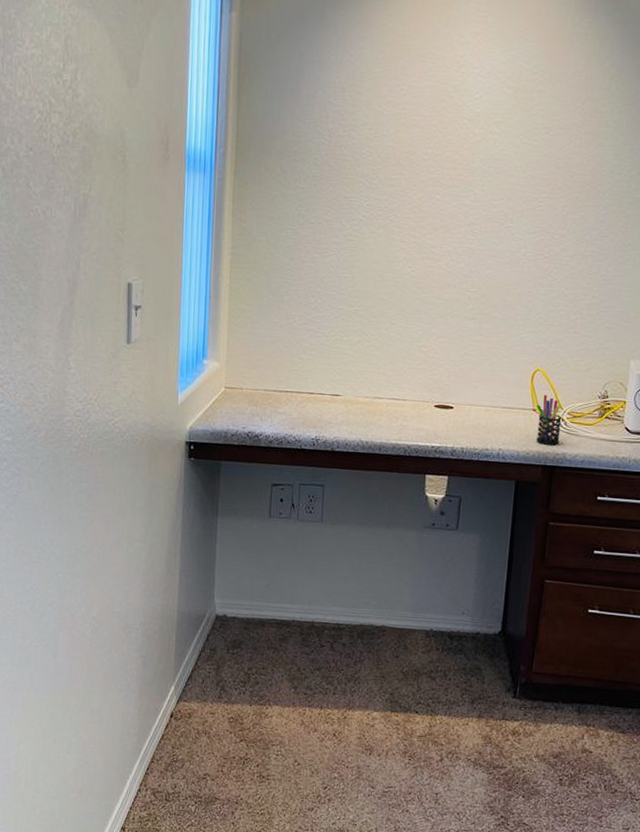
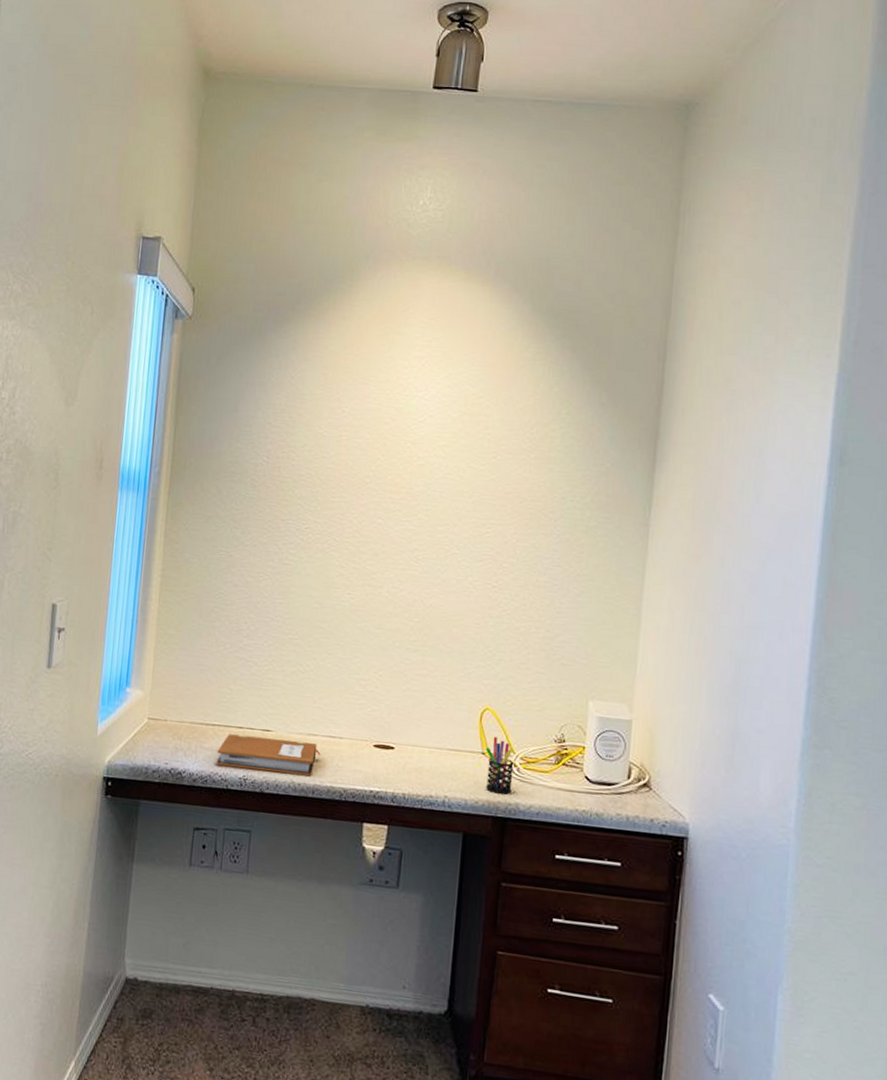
notebook: none [289,399,386,435] -> present [215,734,321,777]

